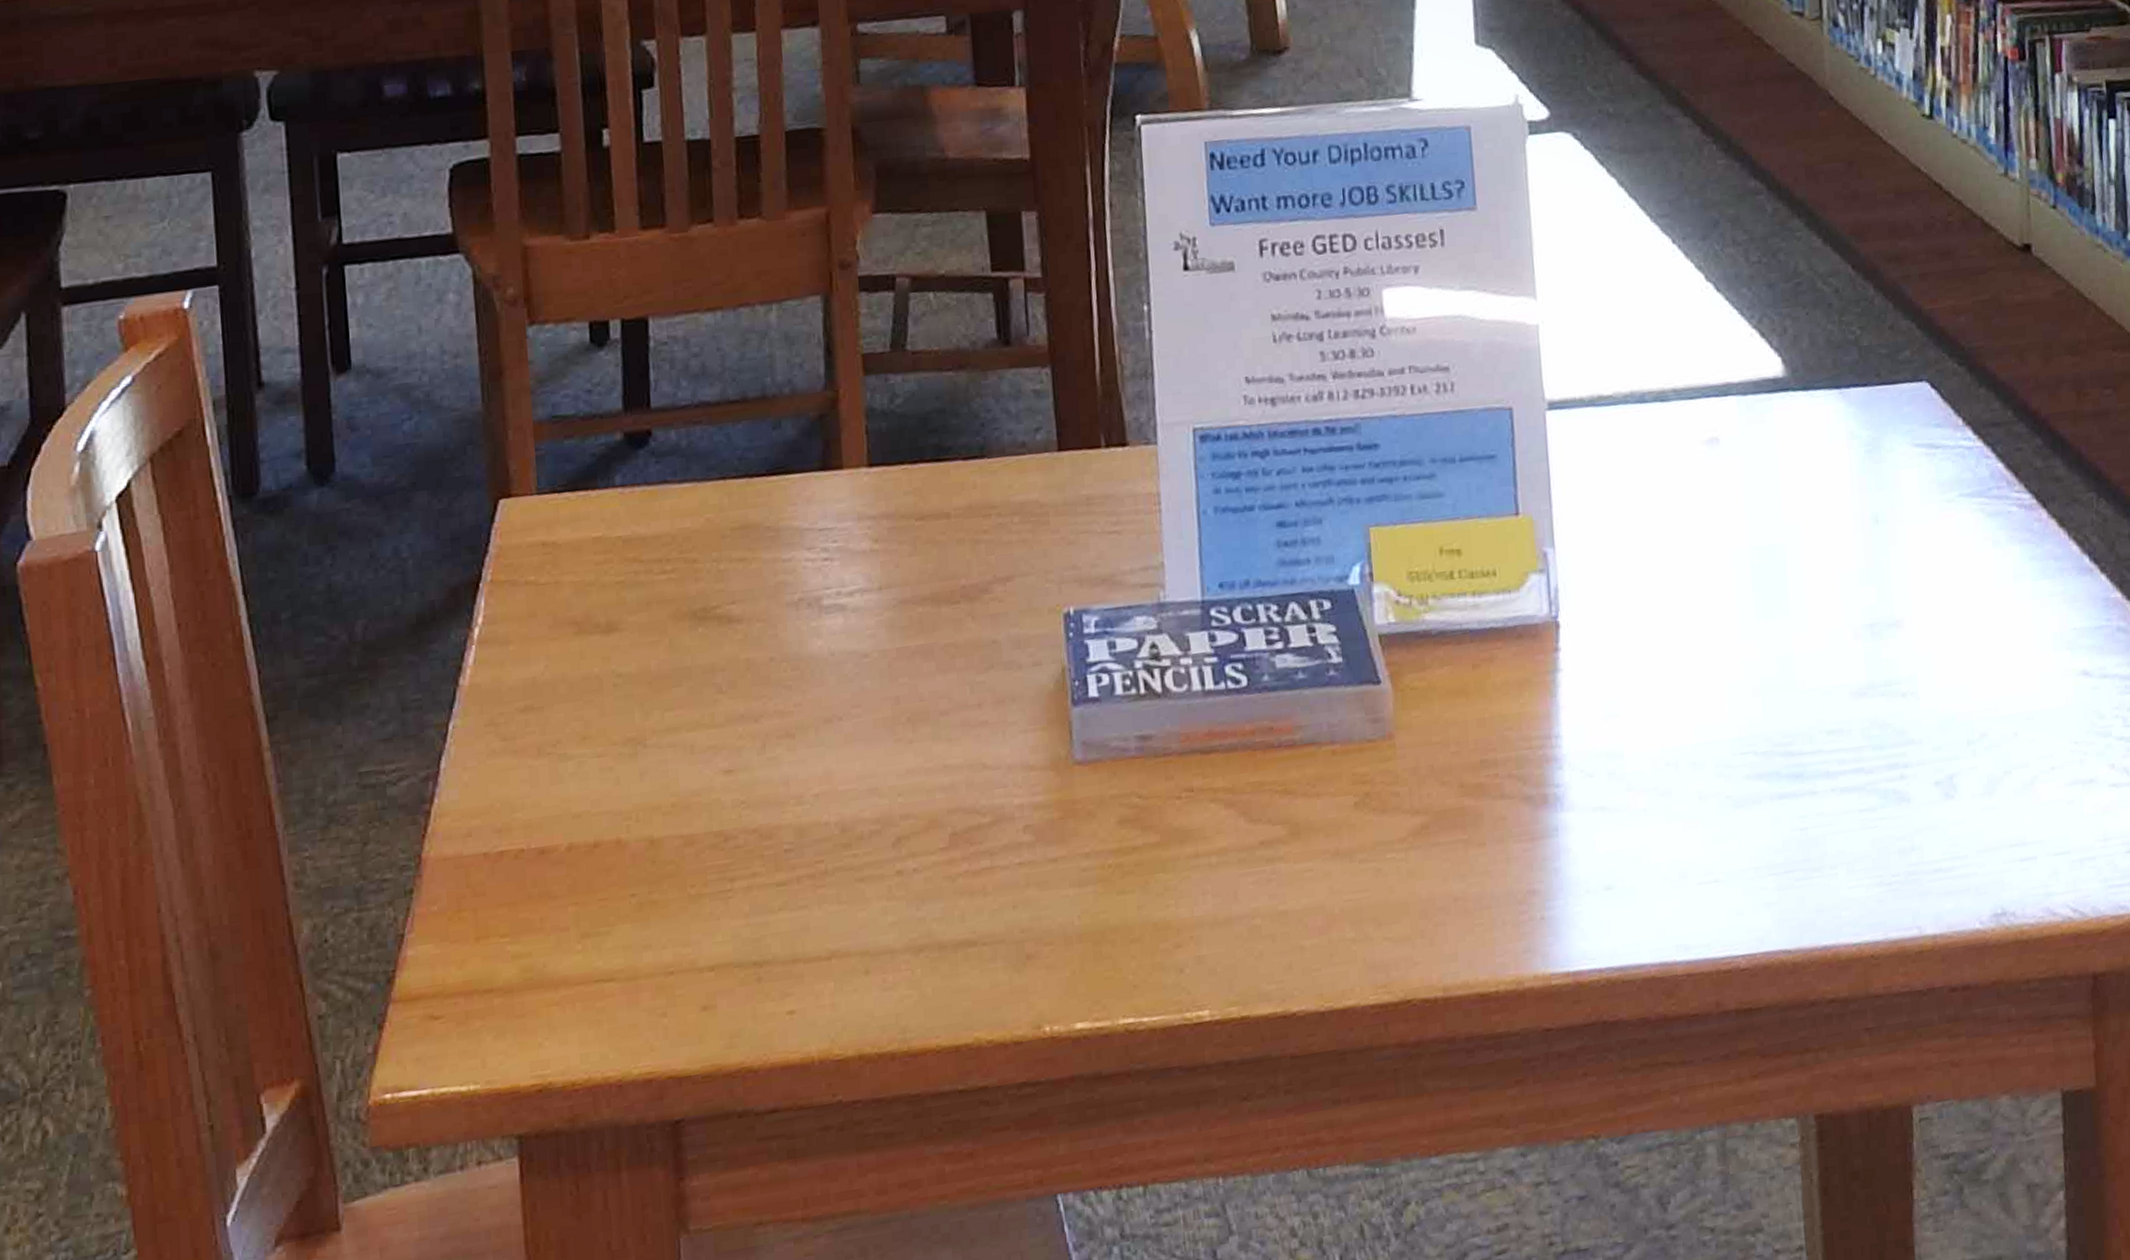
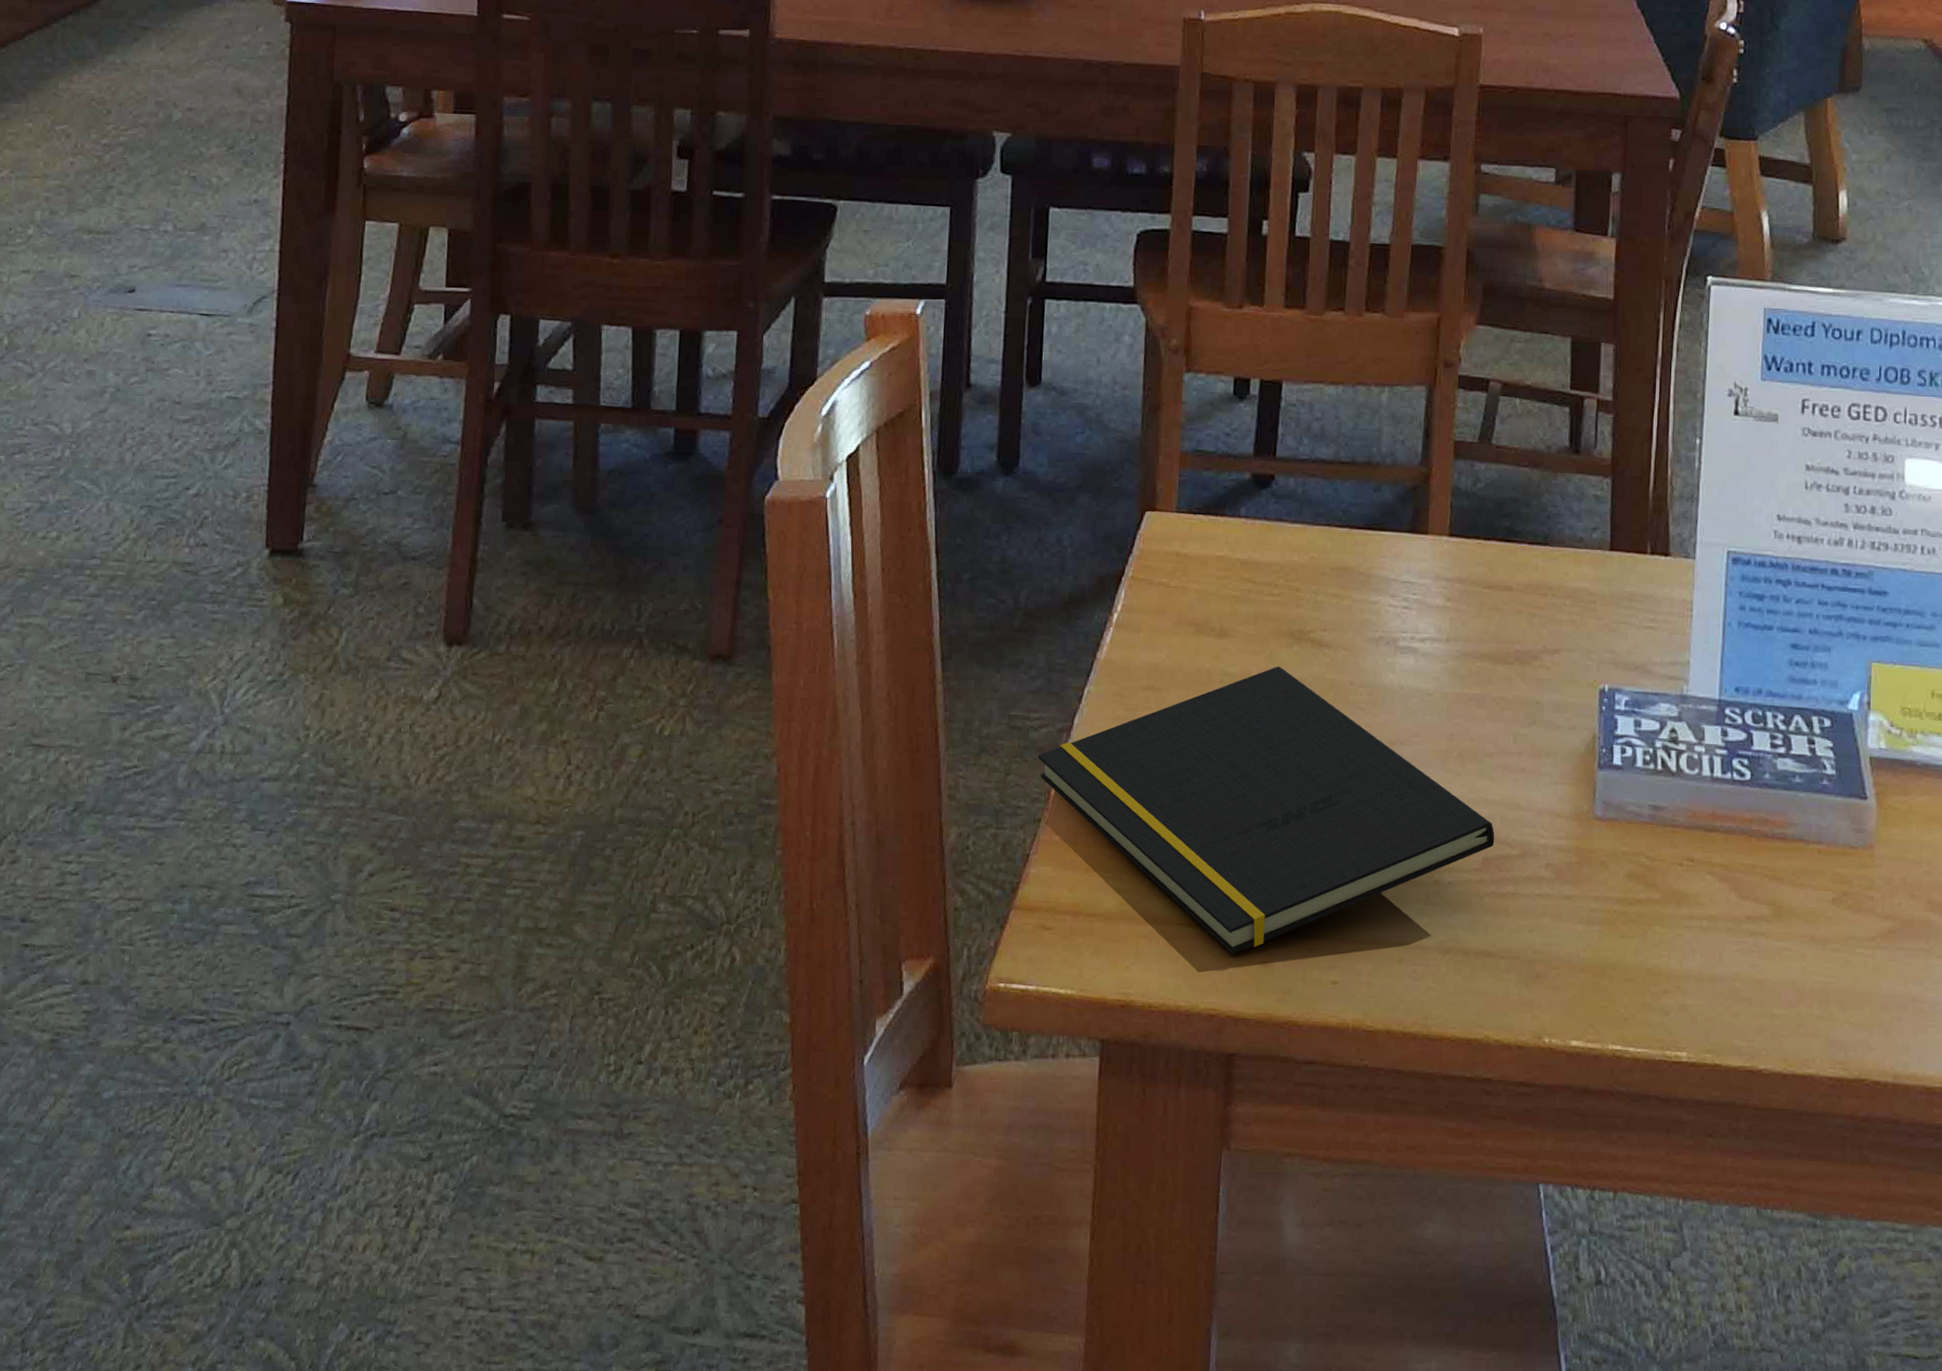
notepad: none [400,654,962,1005] -> present [1037,666,1495,955]

